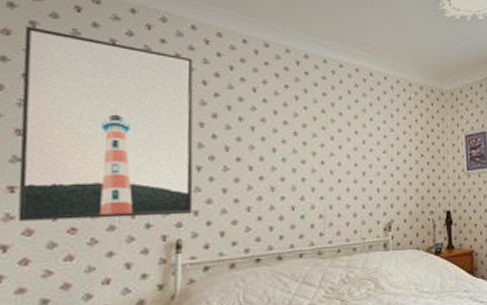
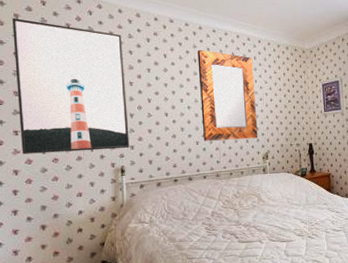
home mirror: none [300,85,379,206] -> present [197,50,258,141]

